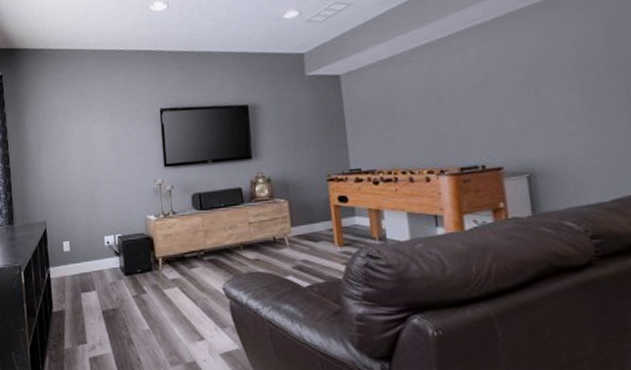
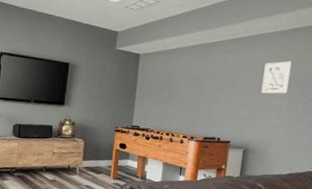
wall art: none [528,38,577,92] -> present [261,61,292,94]

